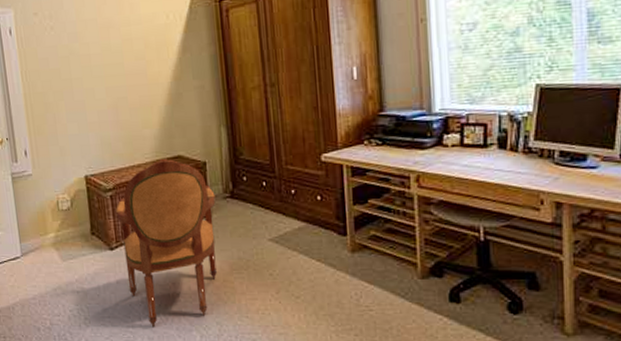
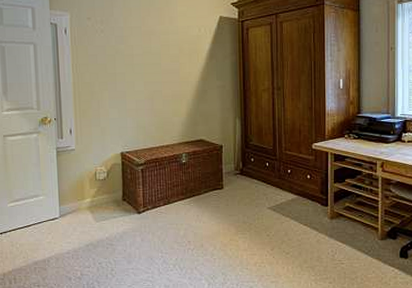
armchair: present [116,158,217,328] -> none [145,141,228,277]

